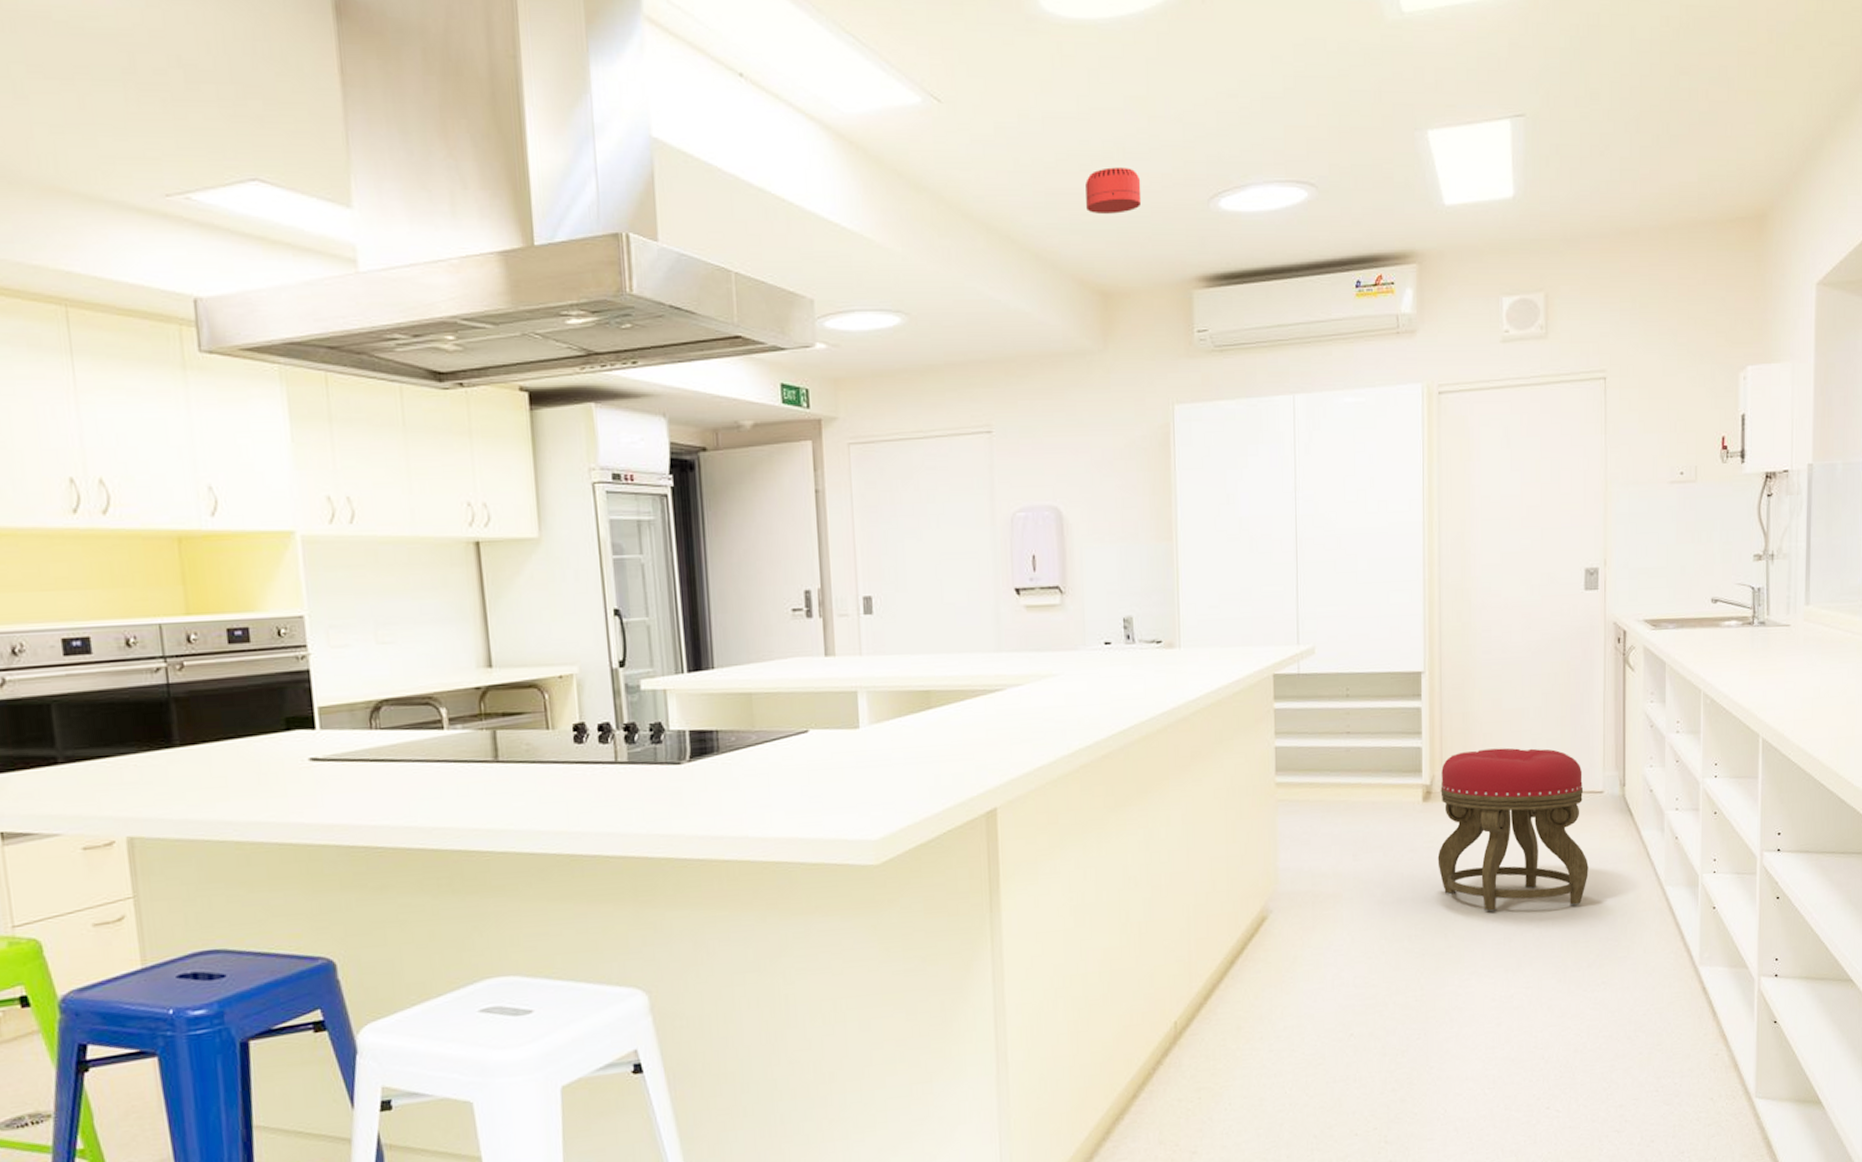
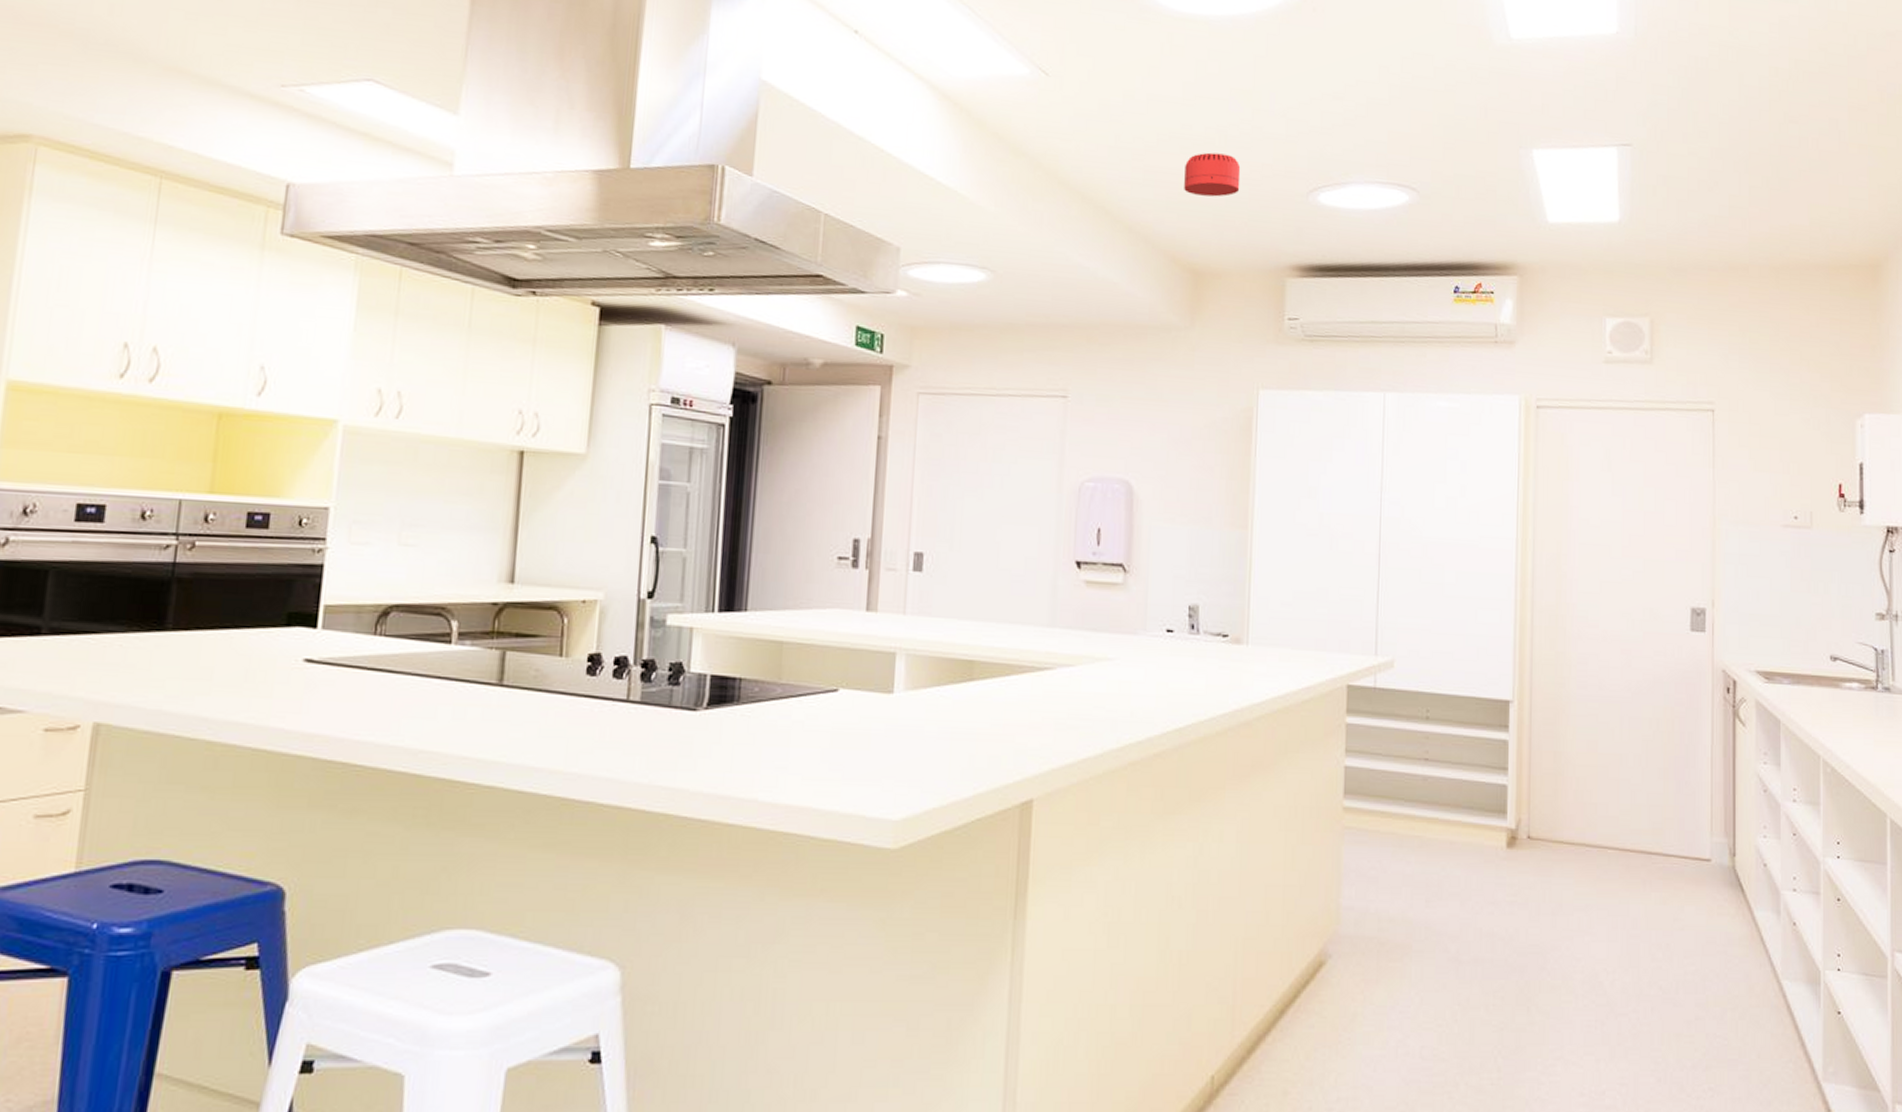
stool: present [1437,748,1589,912] -> none [1521,795,1694,991]

